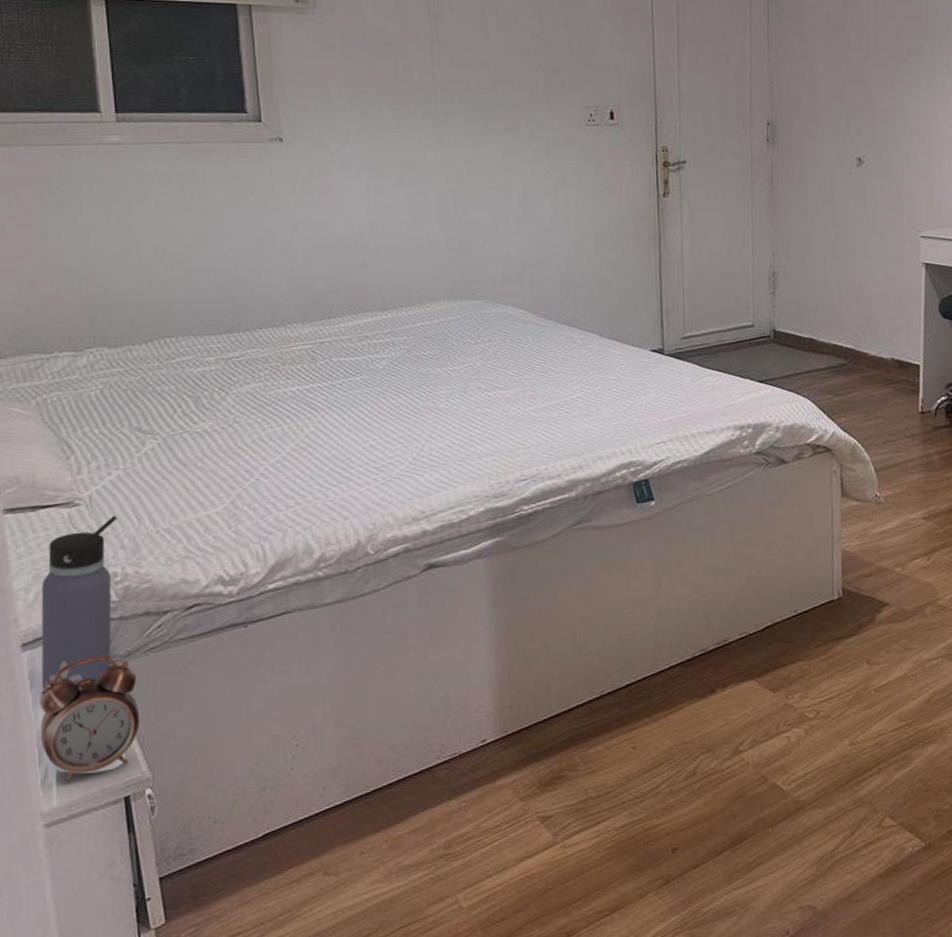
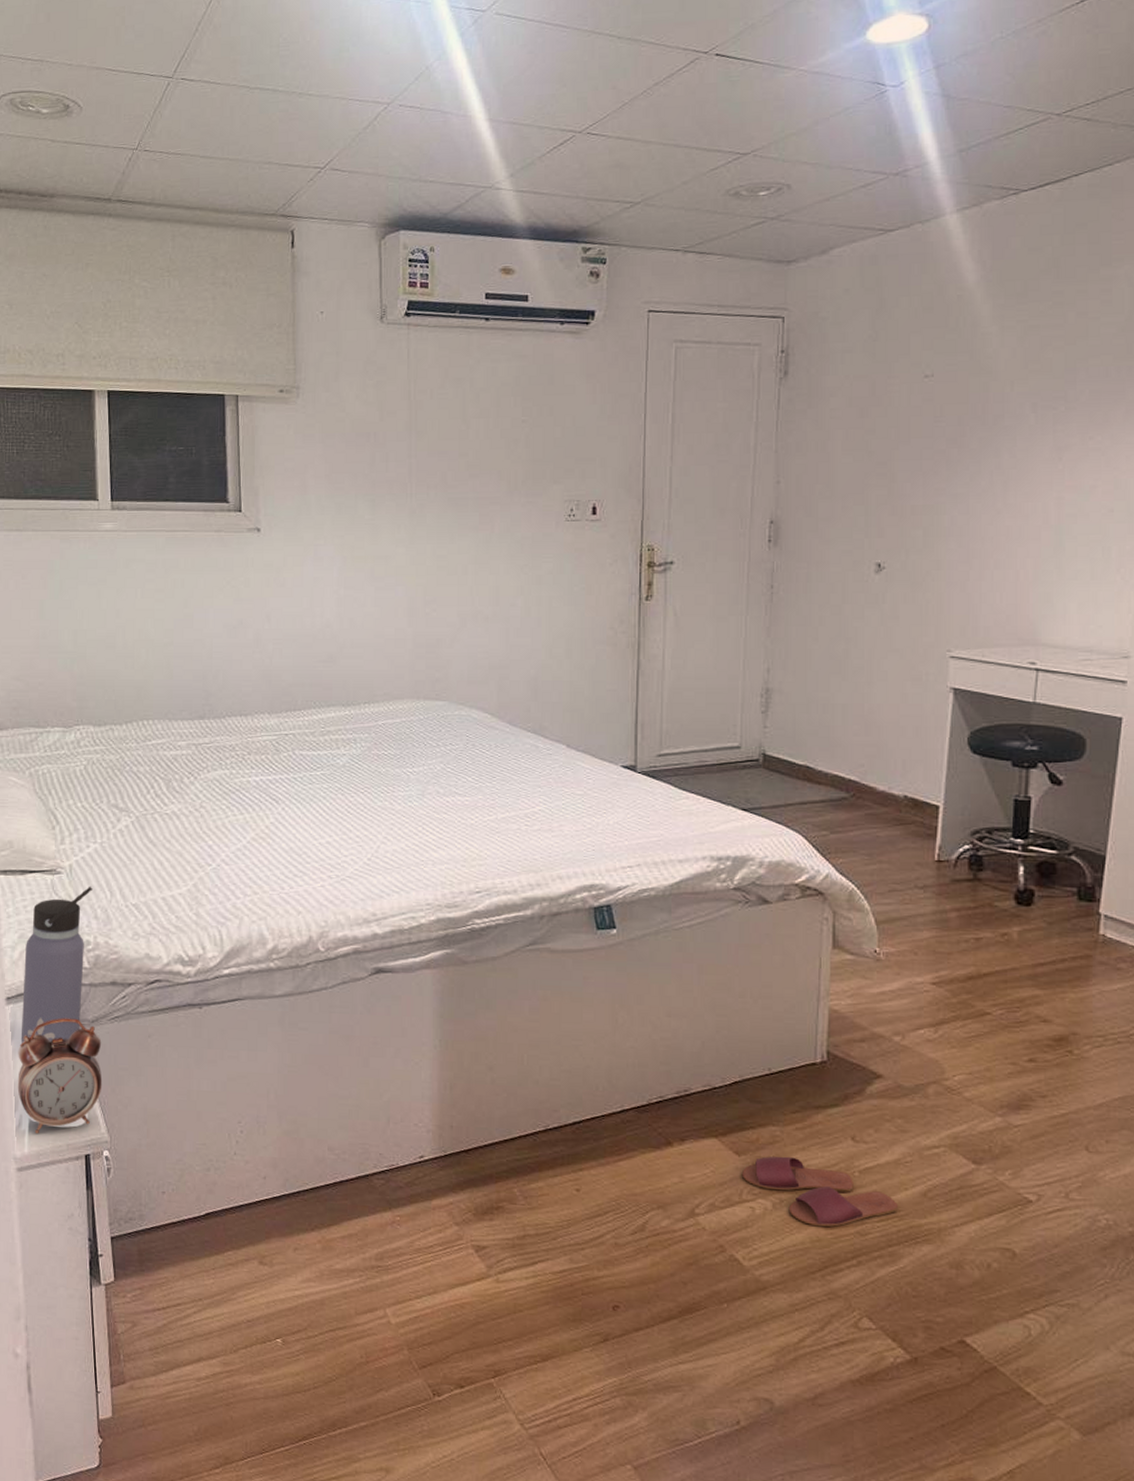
slippers: none [778,686,908,745] -> present [742,1156,898,1227]

